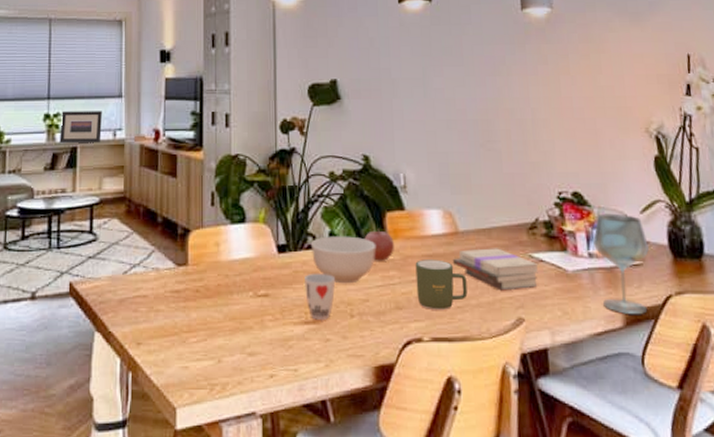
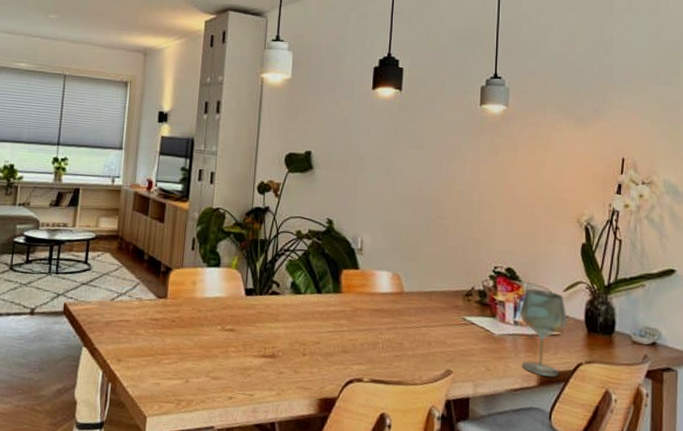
picture frame: present [59,111,102,144] -> none [65,157,104,187]
cup: present [305,274,335,320] -> none [266,316,292,356]
bowl: present [310,236,376,284] -> none [274,285,331,327]
fruit: present [364,229,394,261] -> none [321,283,347,311]
mug: present [415,259,468,311] -> none [362,313,406,358]
books: present [452,248,539,291] -> none [395,308,470,346]

